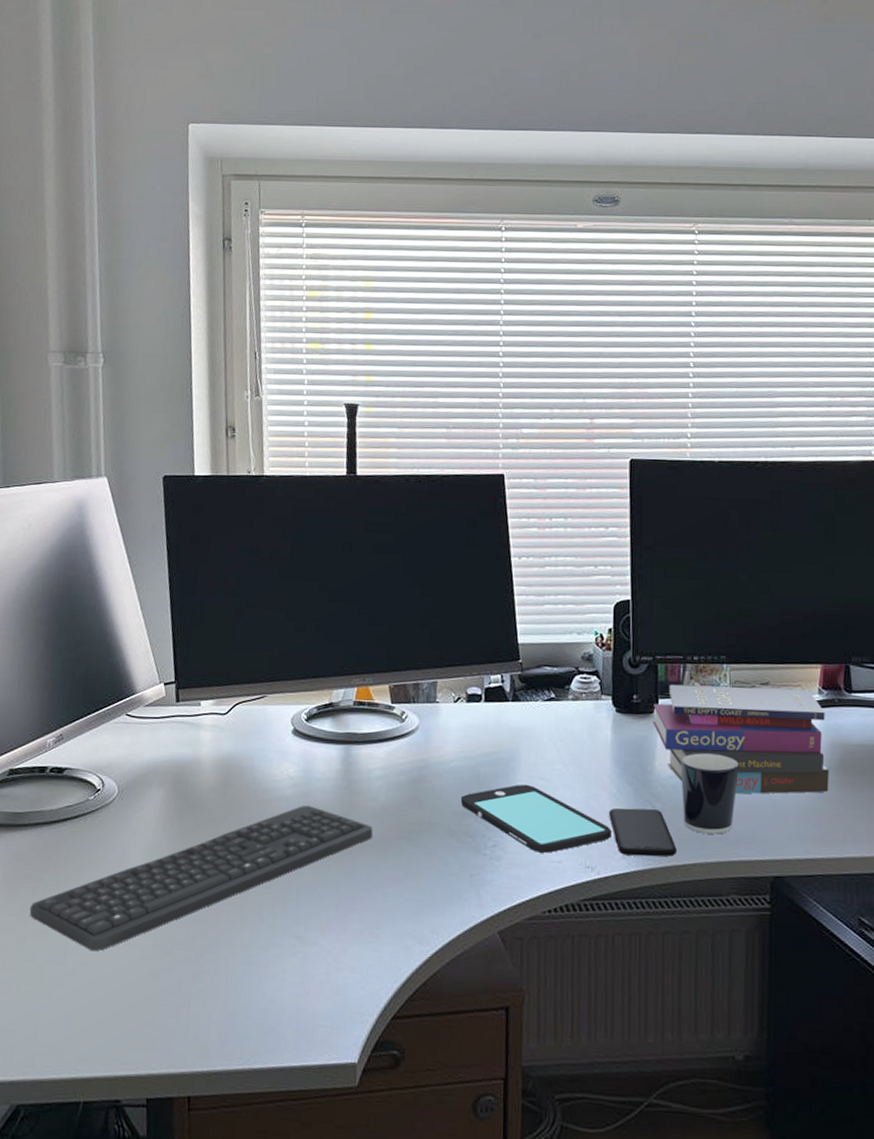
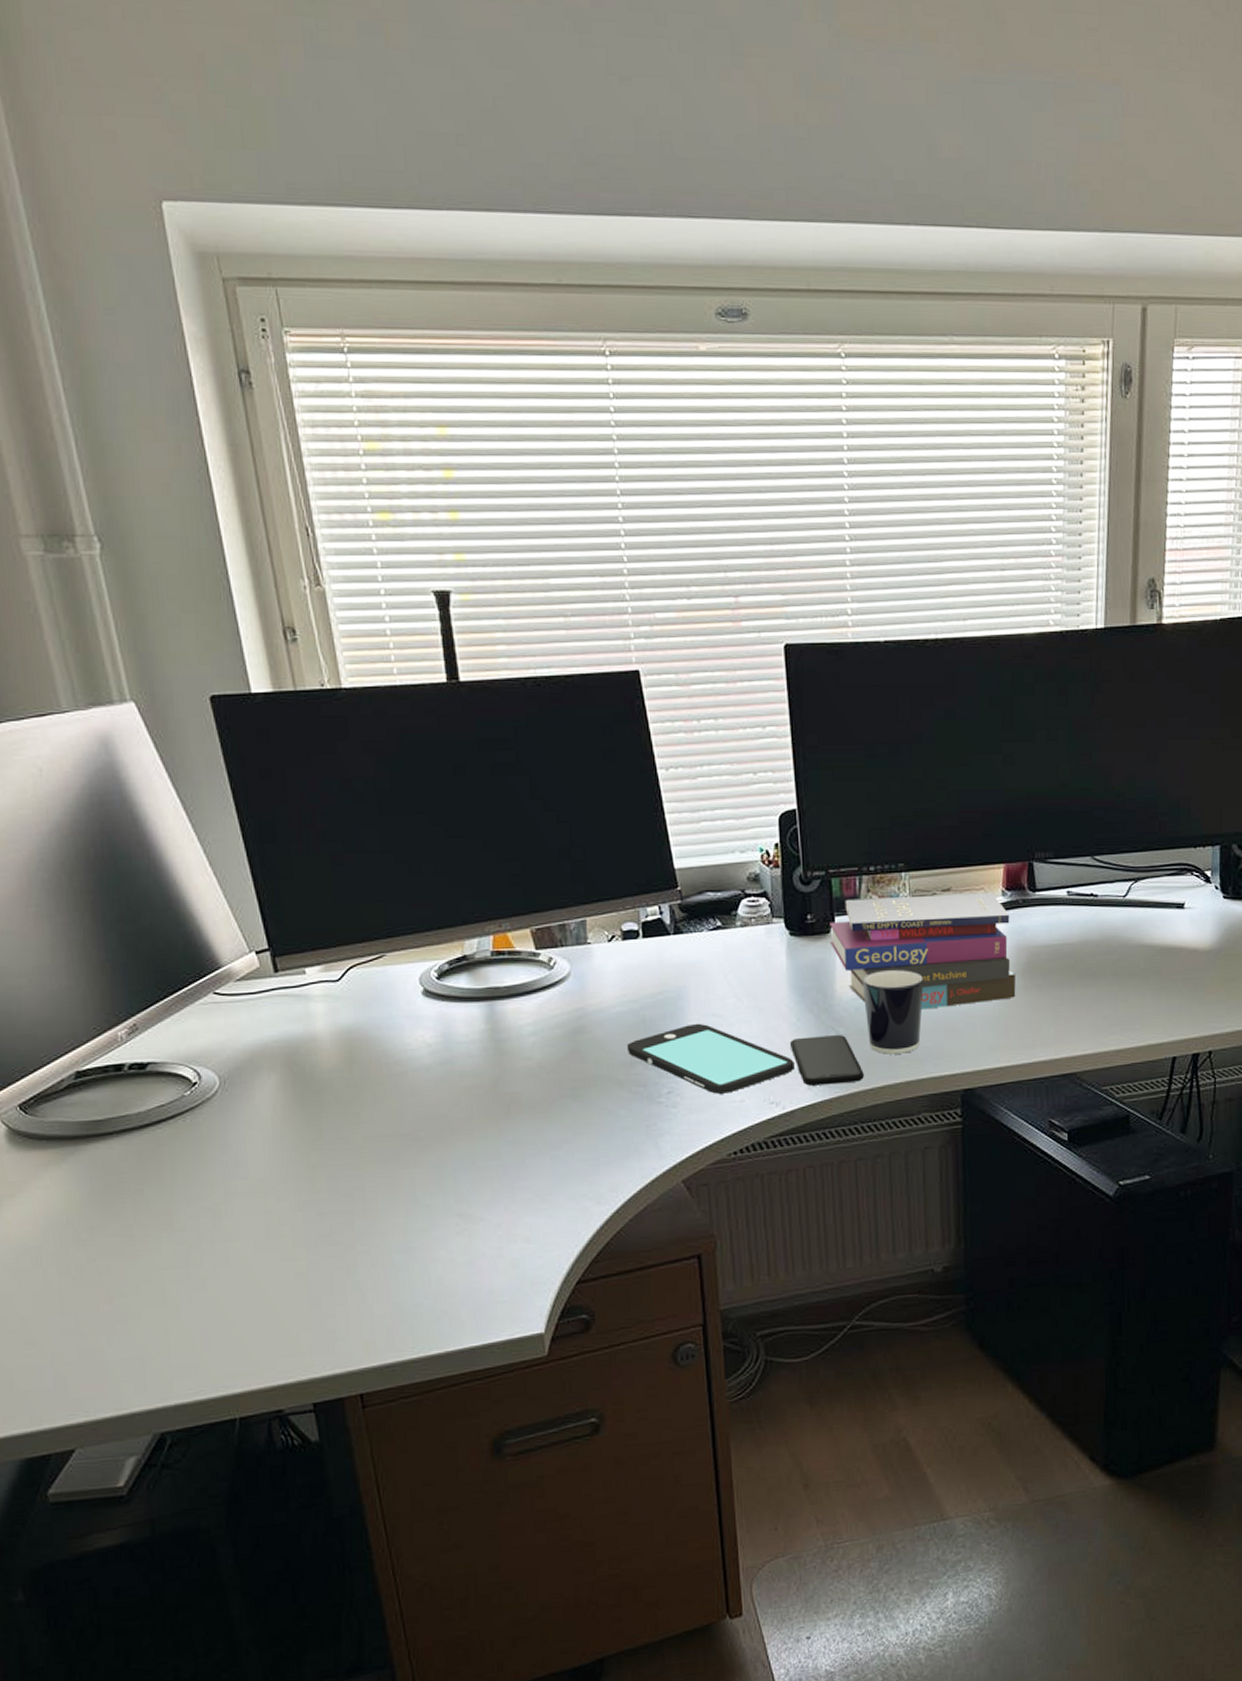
computer keyboard: present [29,805,373,951] -> none [134,1072,532,1260]

